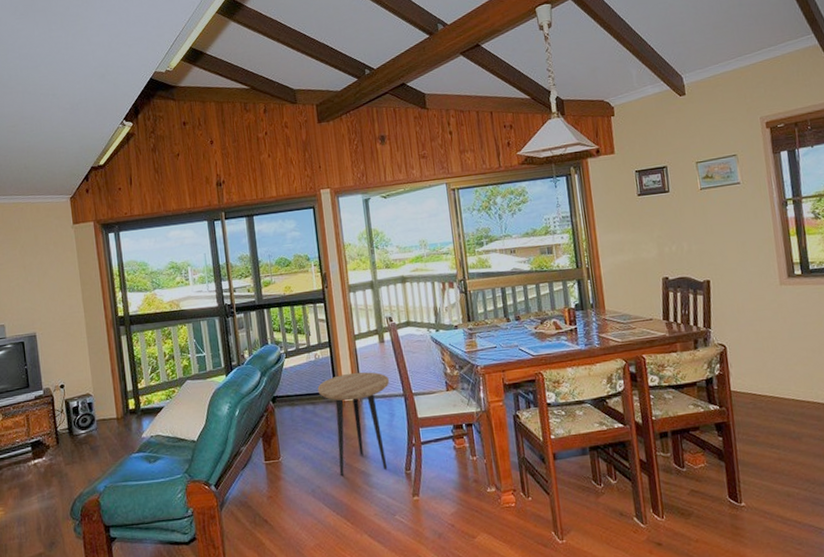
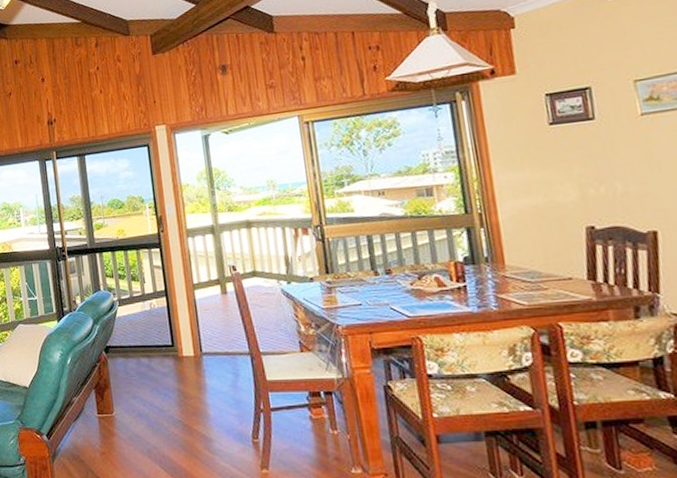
side table: present [317,372,389,475] -> none [153,325,233,437]

